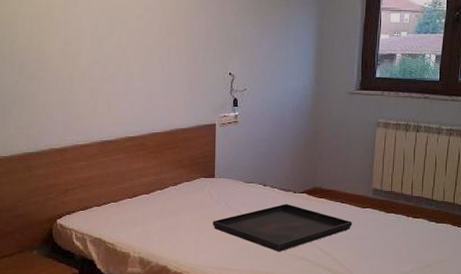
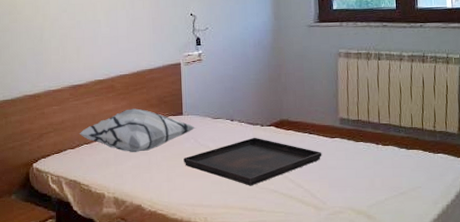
decorative pillow: none [106,168,228,213] -> present [79,108,197,152]

